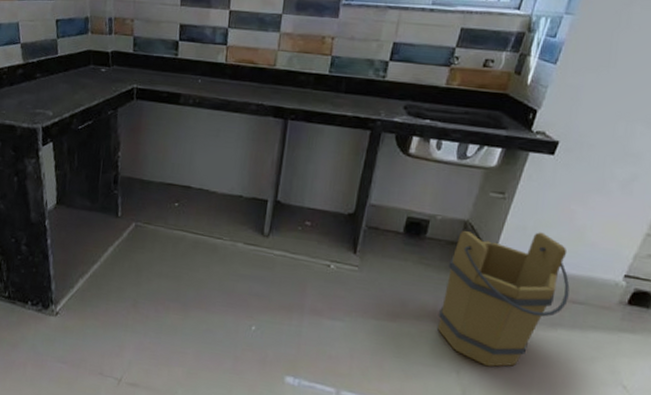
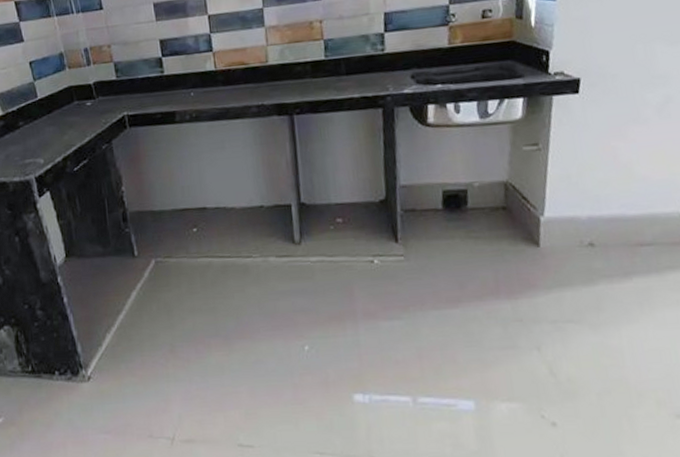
bucket: present [438,231,570,367] -> none [499,177,636,336]

